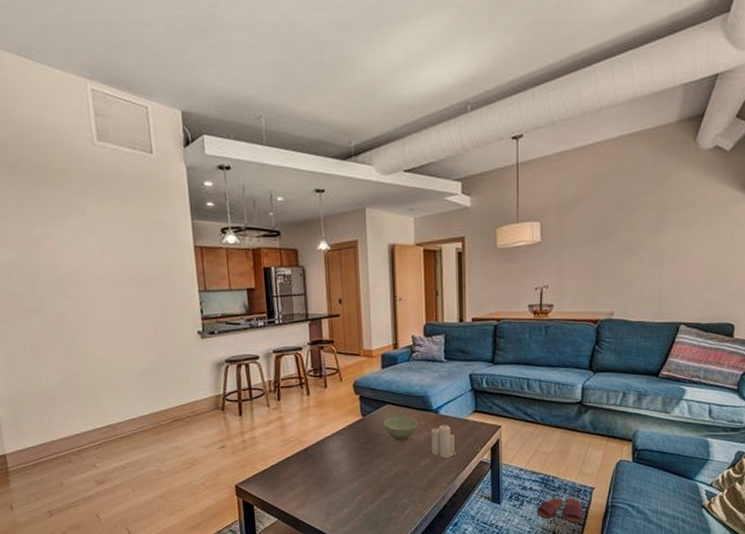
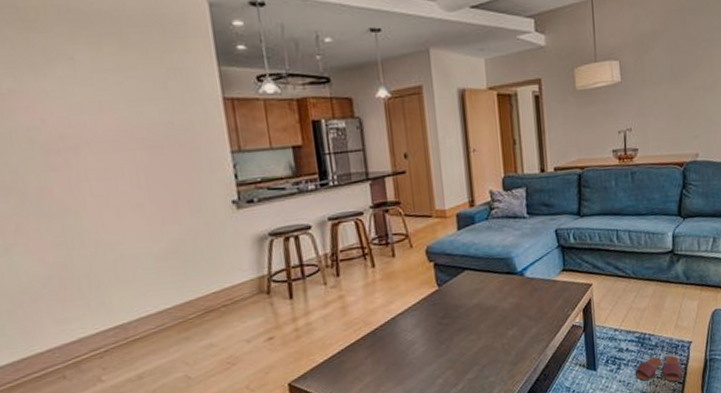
bowl: present [383,416,418,442] -> none [463,282,502,312]
candle: present [430,424,456,459] -> none [517,287,546,327]

